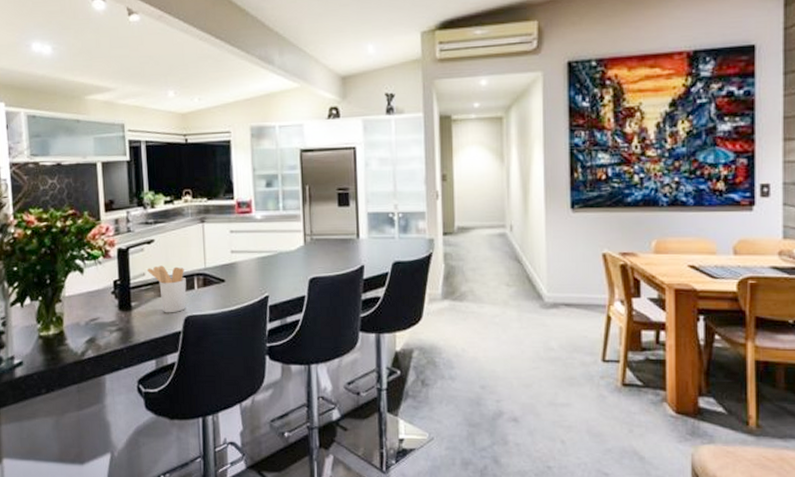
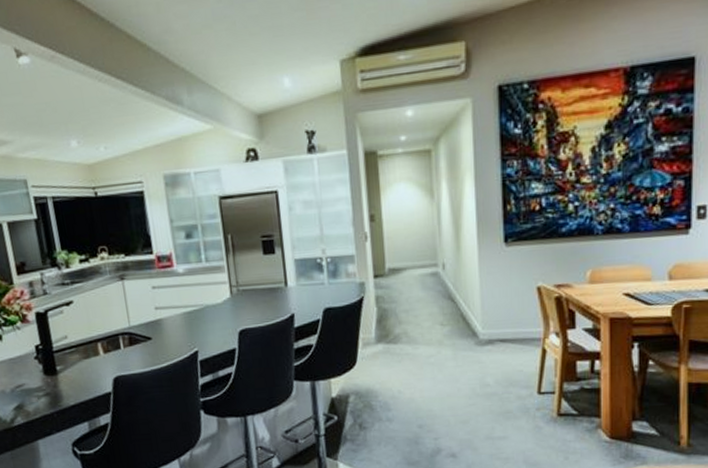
utensil holder: present [147,265,187,313] -> none [69,327,114,375]

